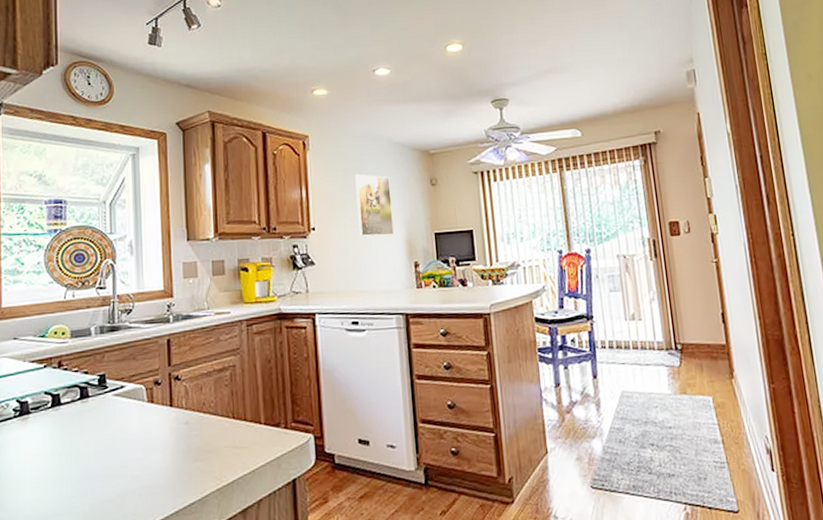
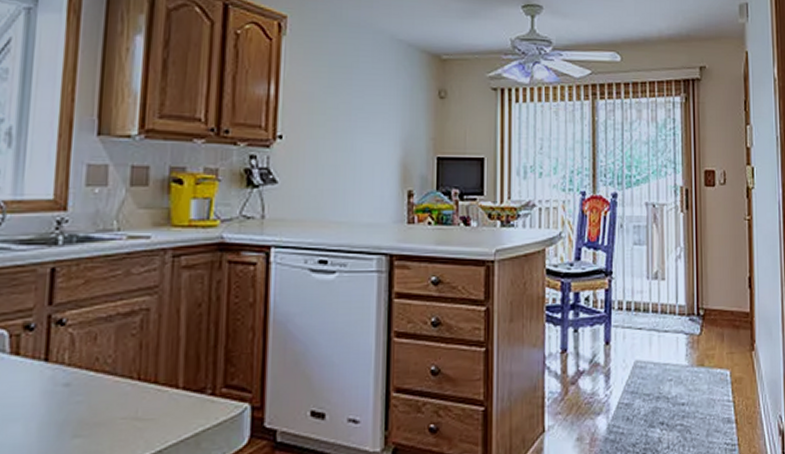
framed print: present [355,174,394,236] -> none [341,73,388,154]

